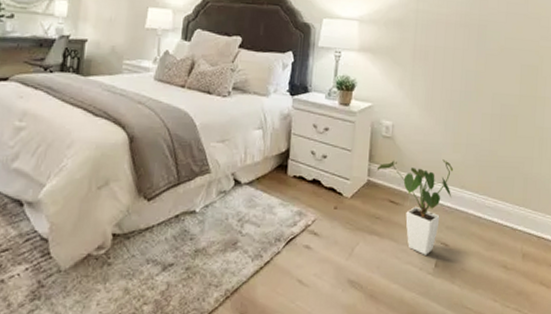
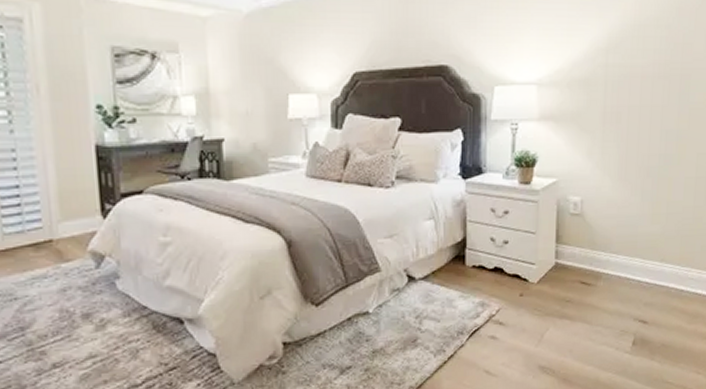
house plant: present [376,159,454,255] -> none [565,233,652,335]

